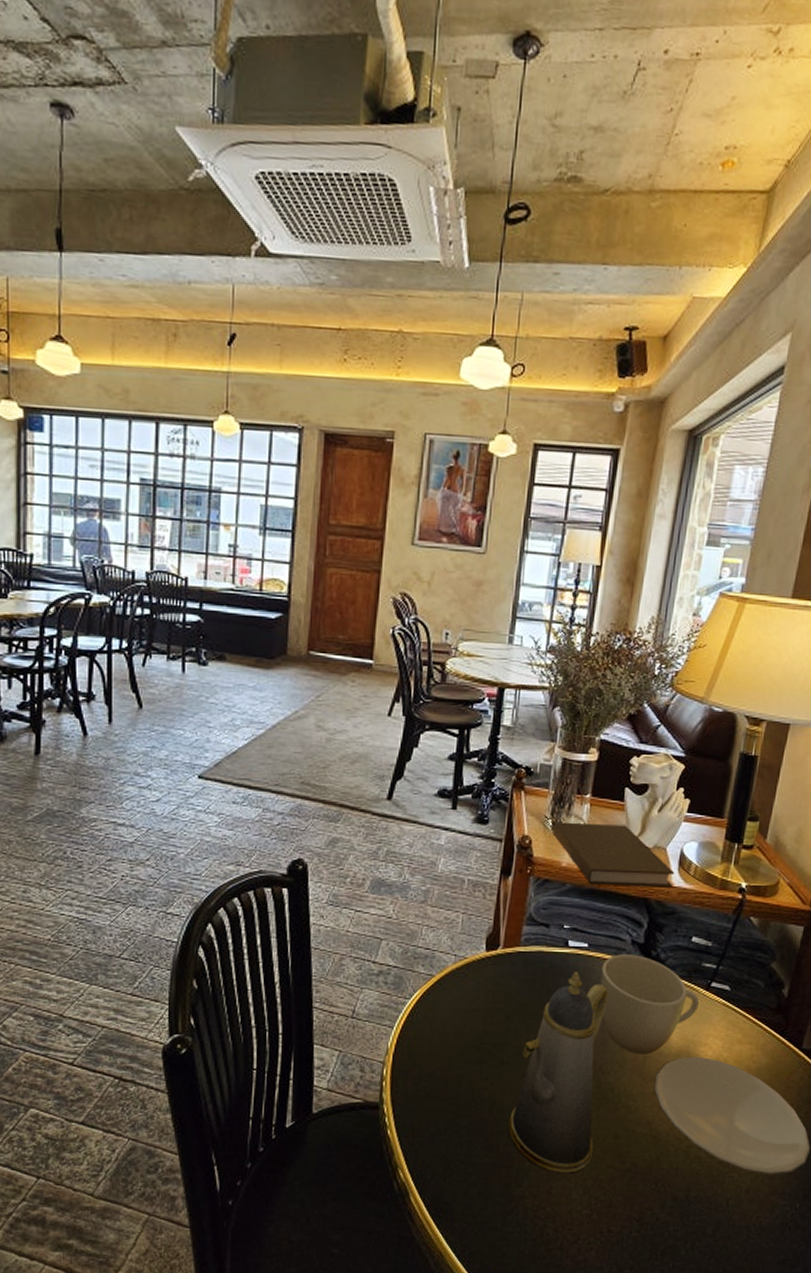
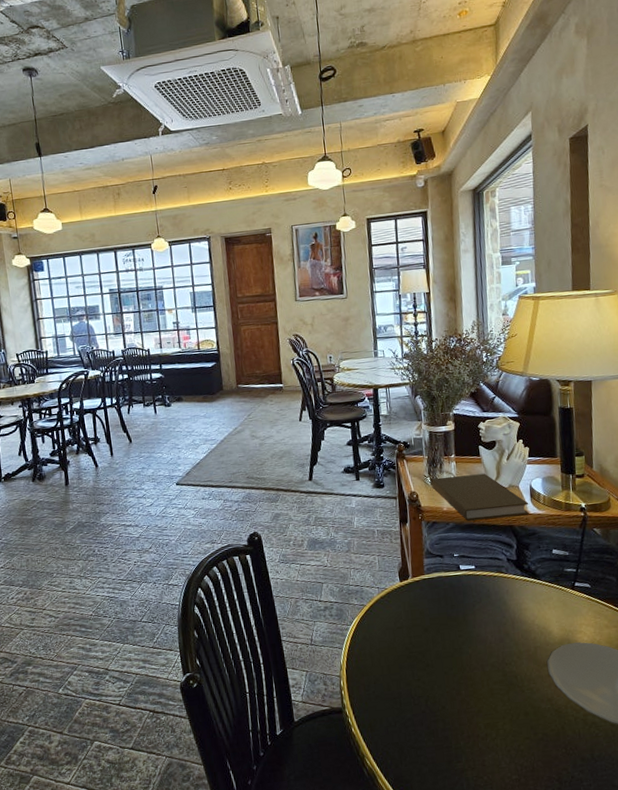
coffee pot: present [507,972,608,1174] -> none [441,588,512,749]
cup: present [600,954,699,1054] -> none [488,569,569,646]

